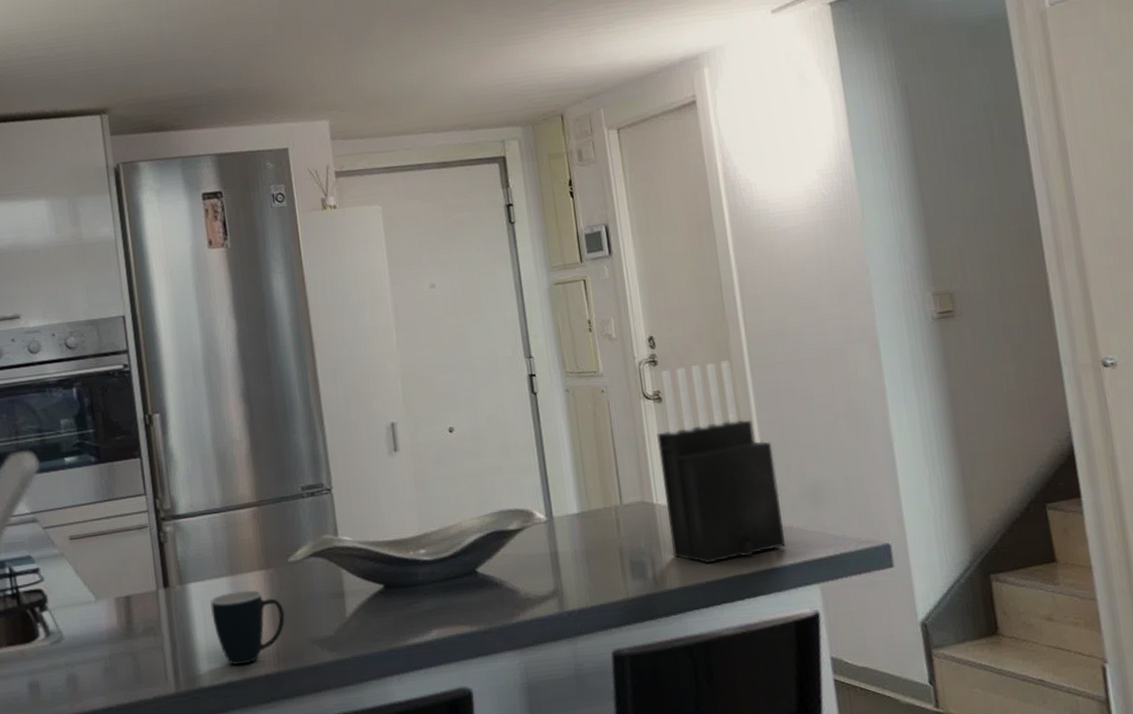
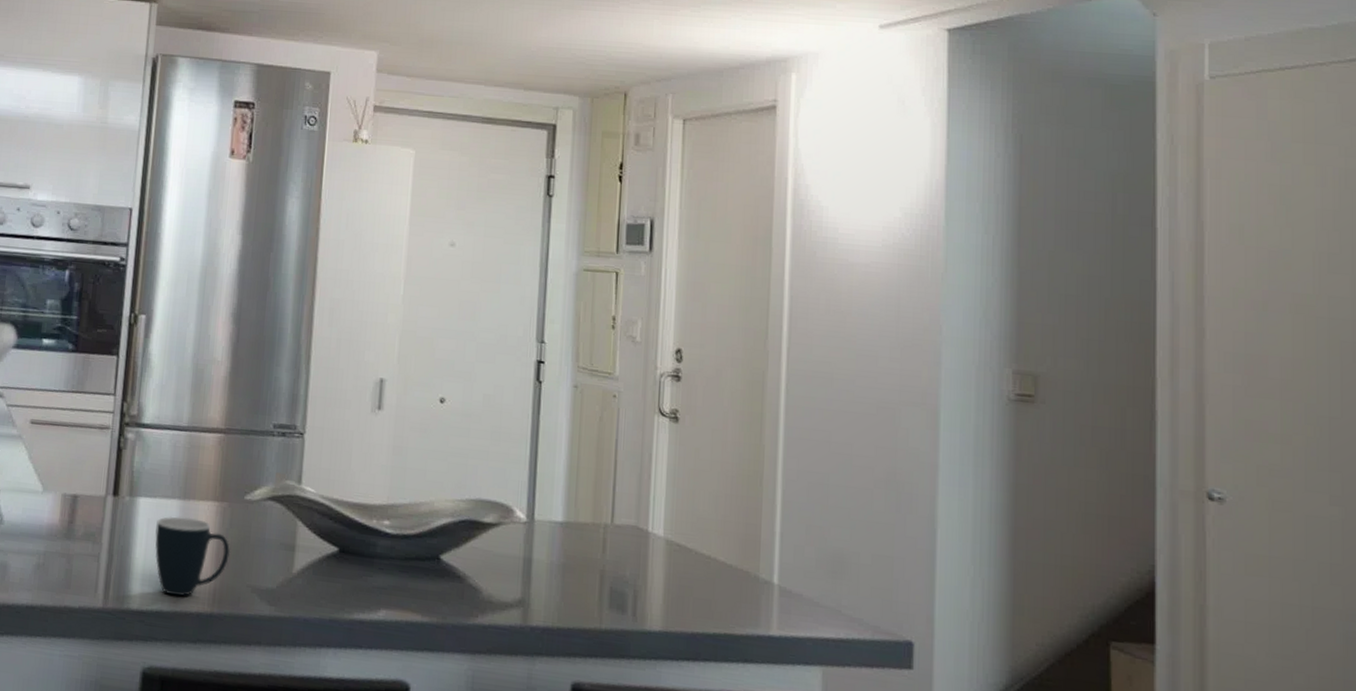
knife block: present [657,361,785,564] -> none [659,388,794,618]

